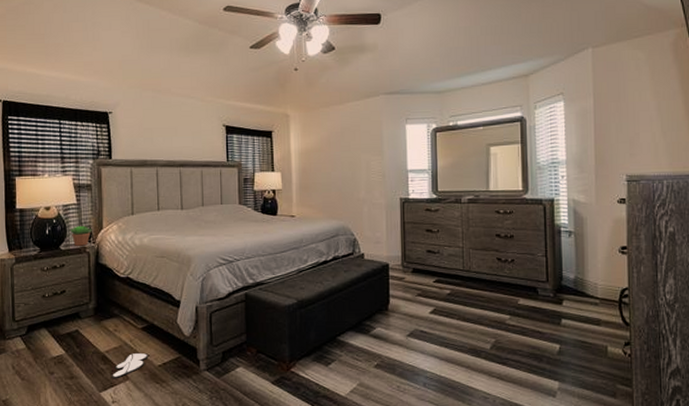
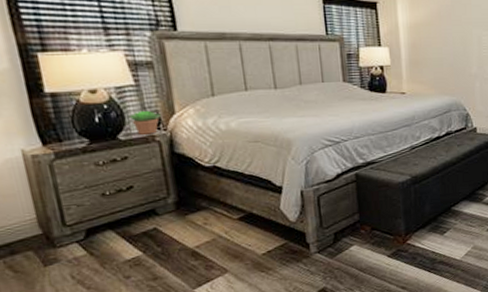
slippers: present [112,353,149,378] -> none [206,243,249,273]

